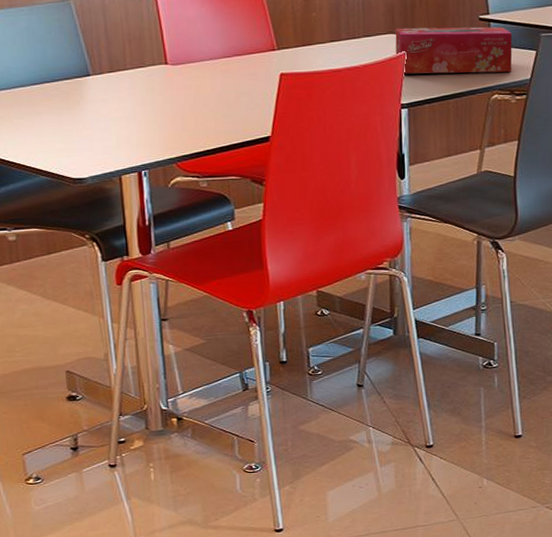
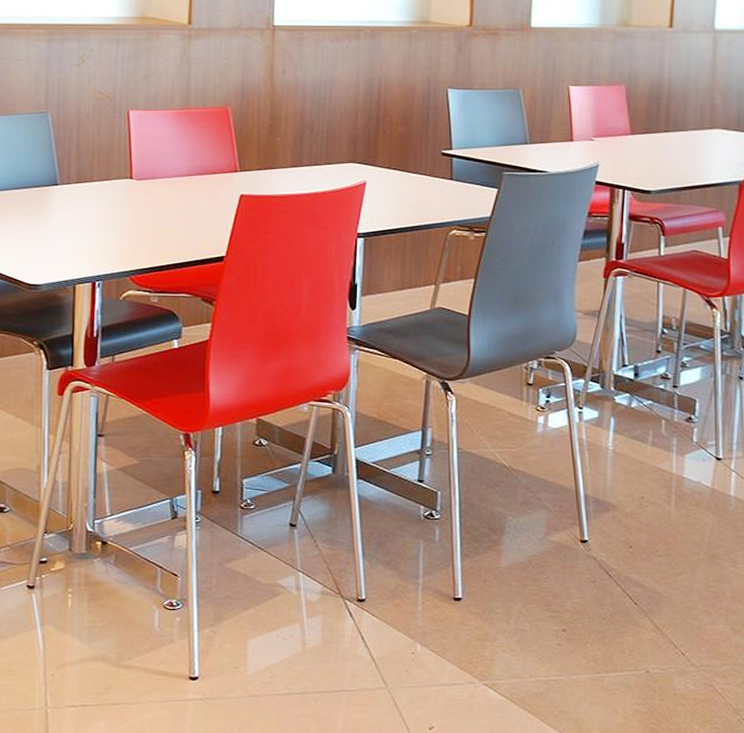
tissue box: present [395,26,513,74] -> none [356,158,475,208]

